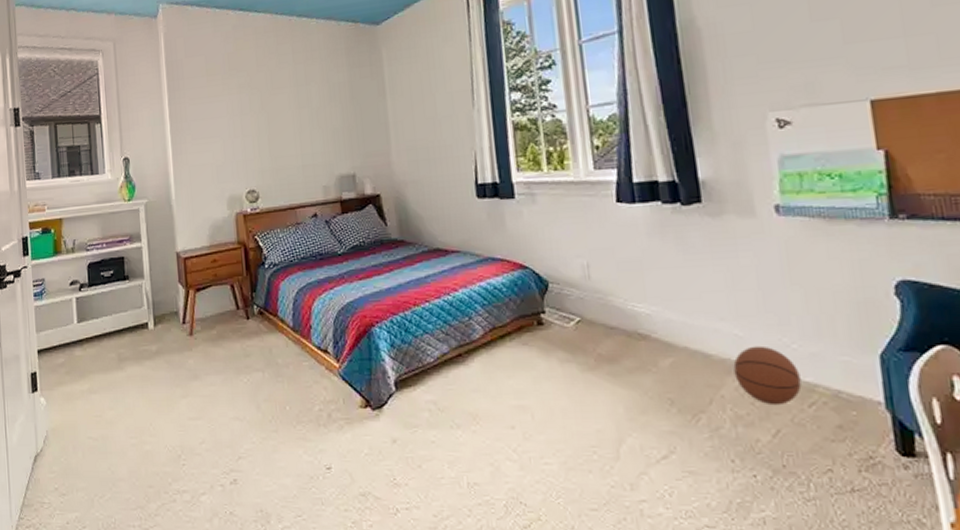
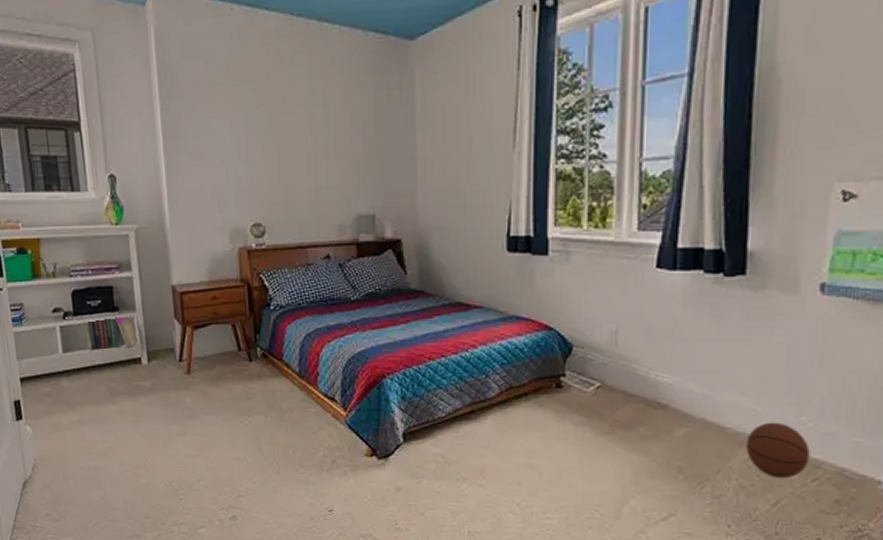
books: none [98,283,147,320] -> present [84,315,140,351]

